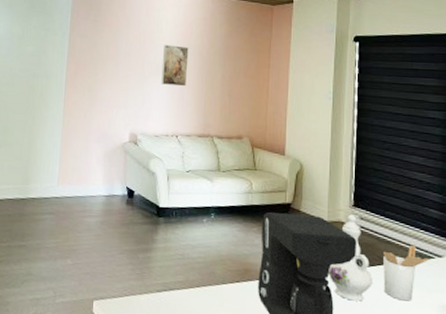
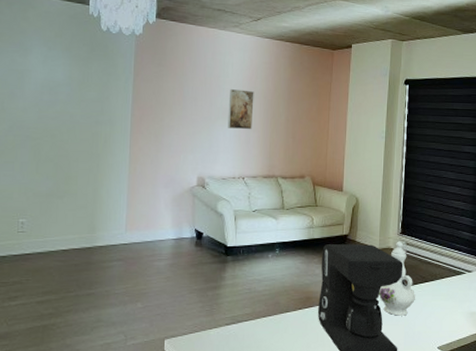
utensil holder: present [383,245,429,301] -> none [424,263,461,312]

